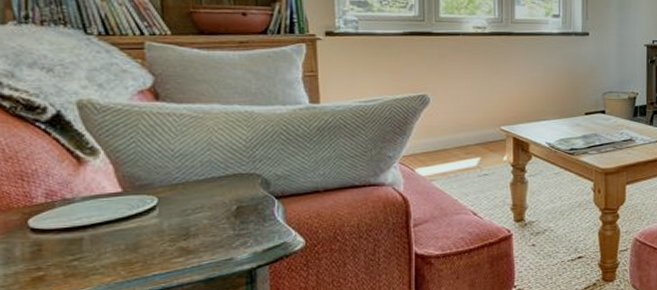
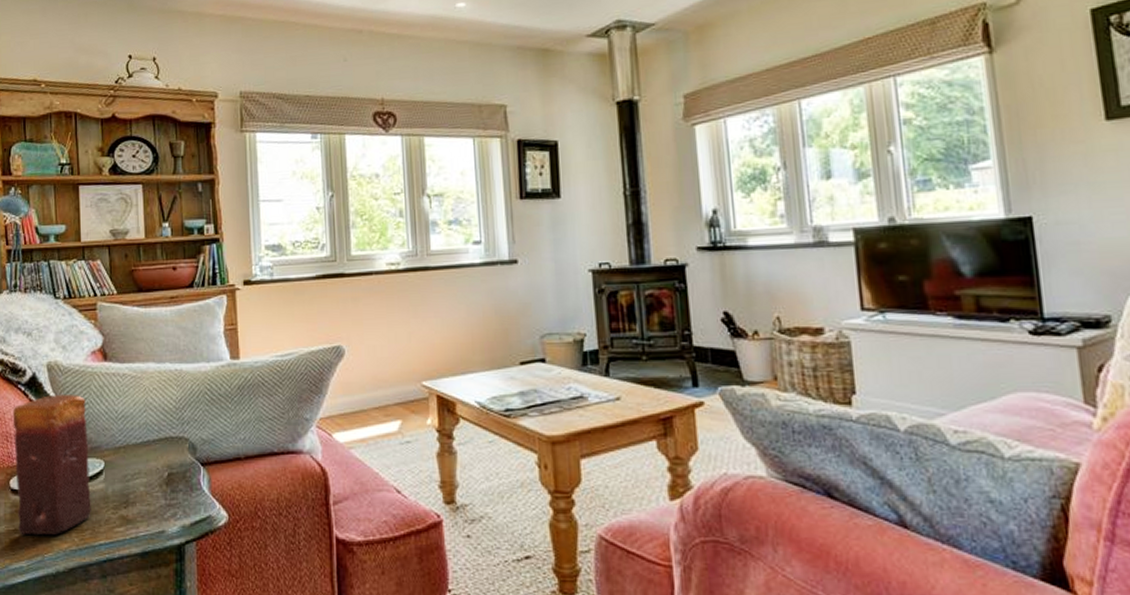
candle: none [28,133,142,273] -> present [12,395,91,536]

